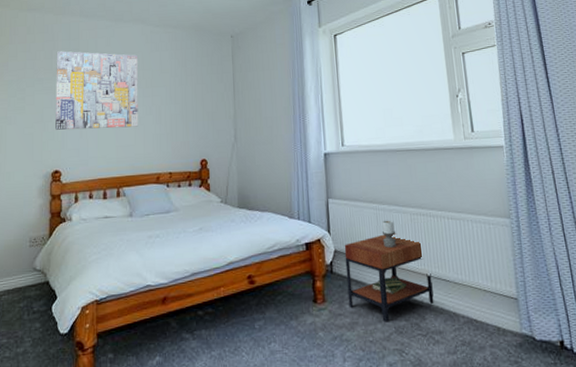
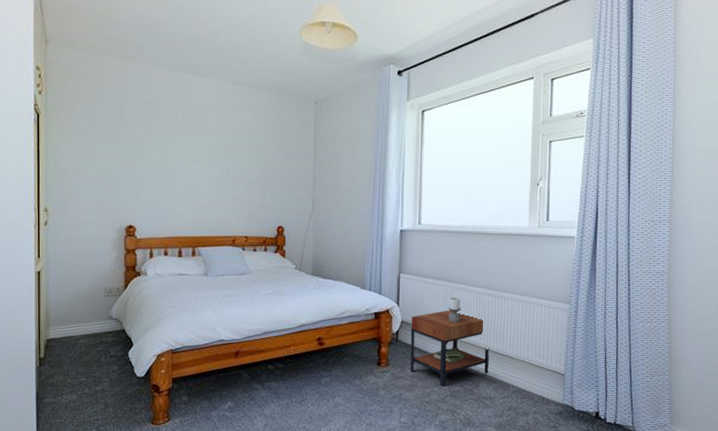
wall art: present [55,51,139,130] -> none [128,102,215,188]

